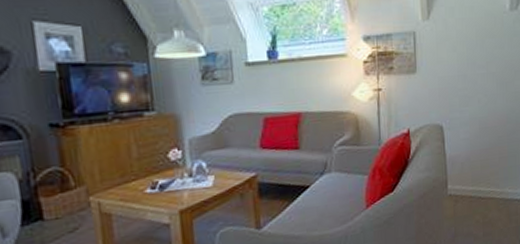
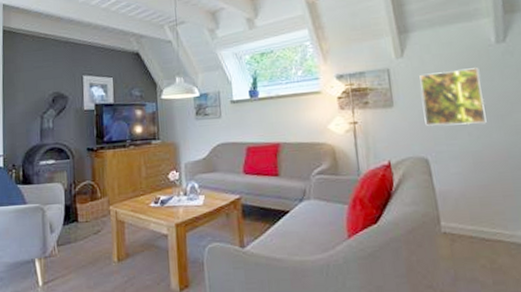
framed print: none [442,35,494,94] -> present [419,68,487,127]

